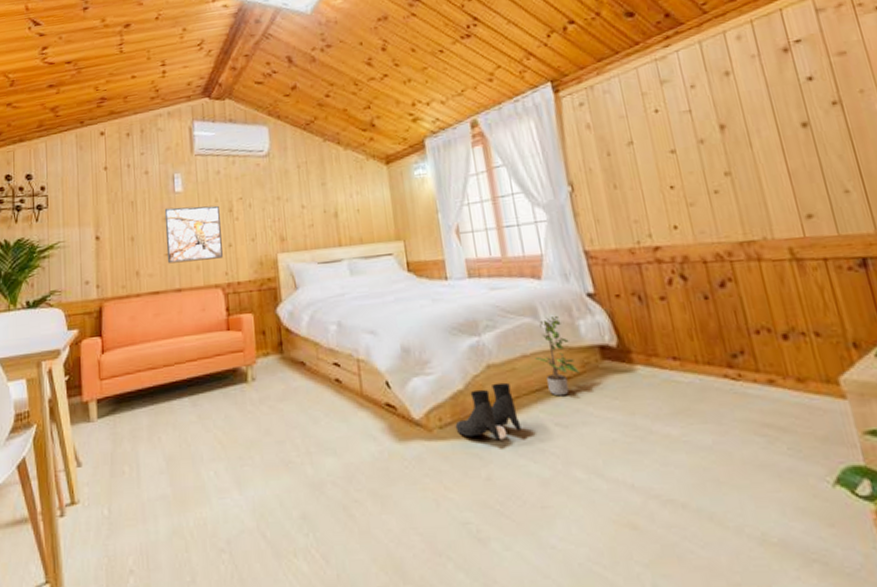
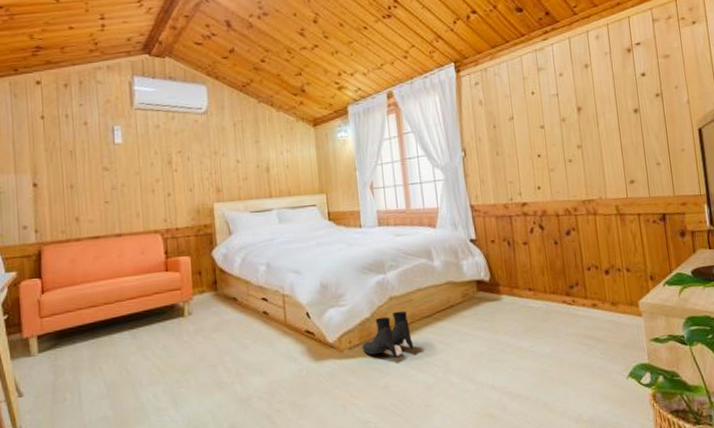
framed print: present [164,205,223,264] -> none [104,157,162,211]
potted plant: present [535,315,580,397] -> none [428,256,461,321]

